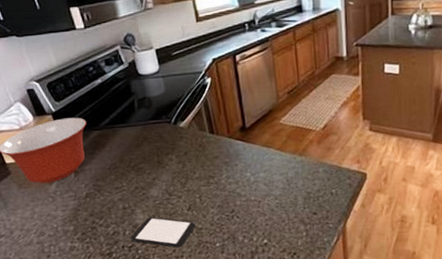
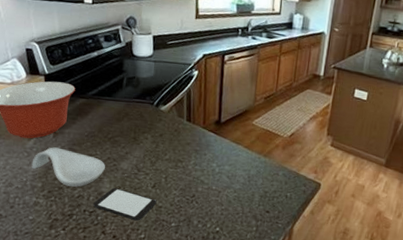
spoon rest: none [58,186,135,225] -> present [31,147,105,187]

